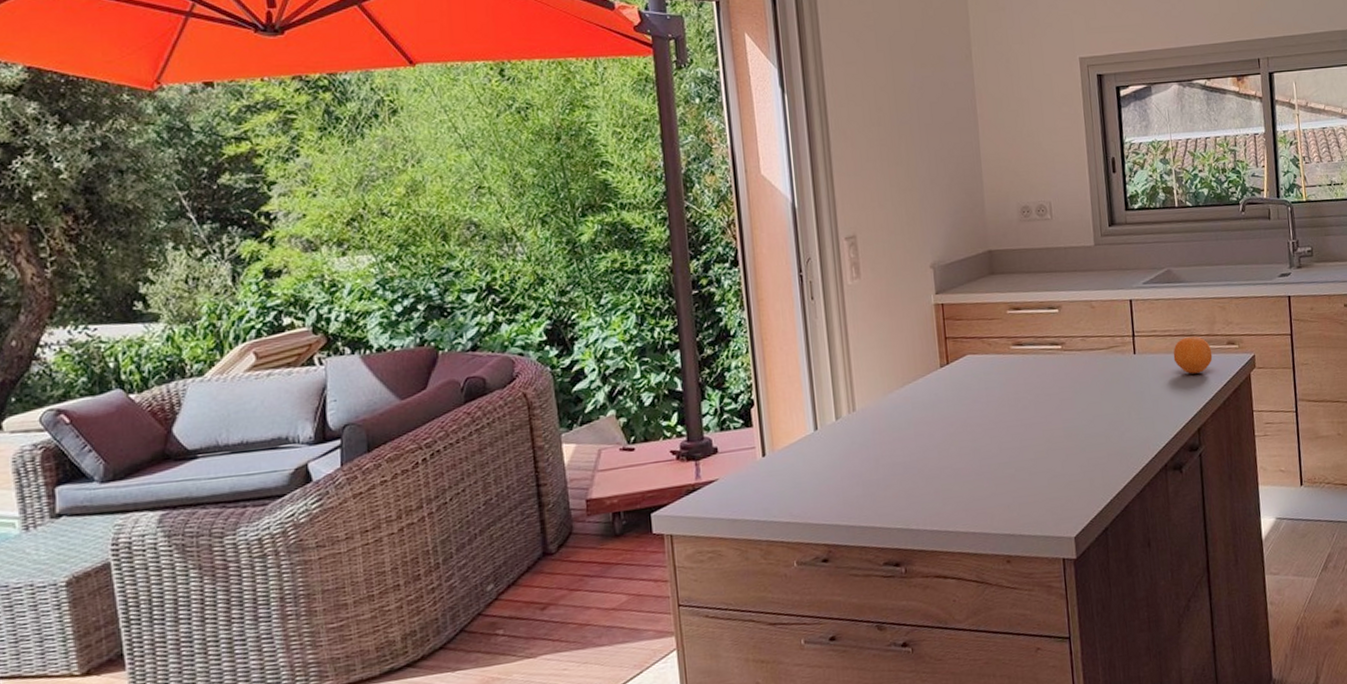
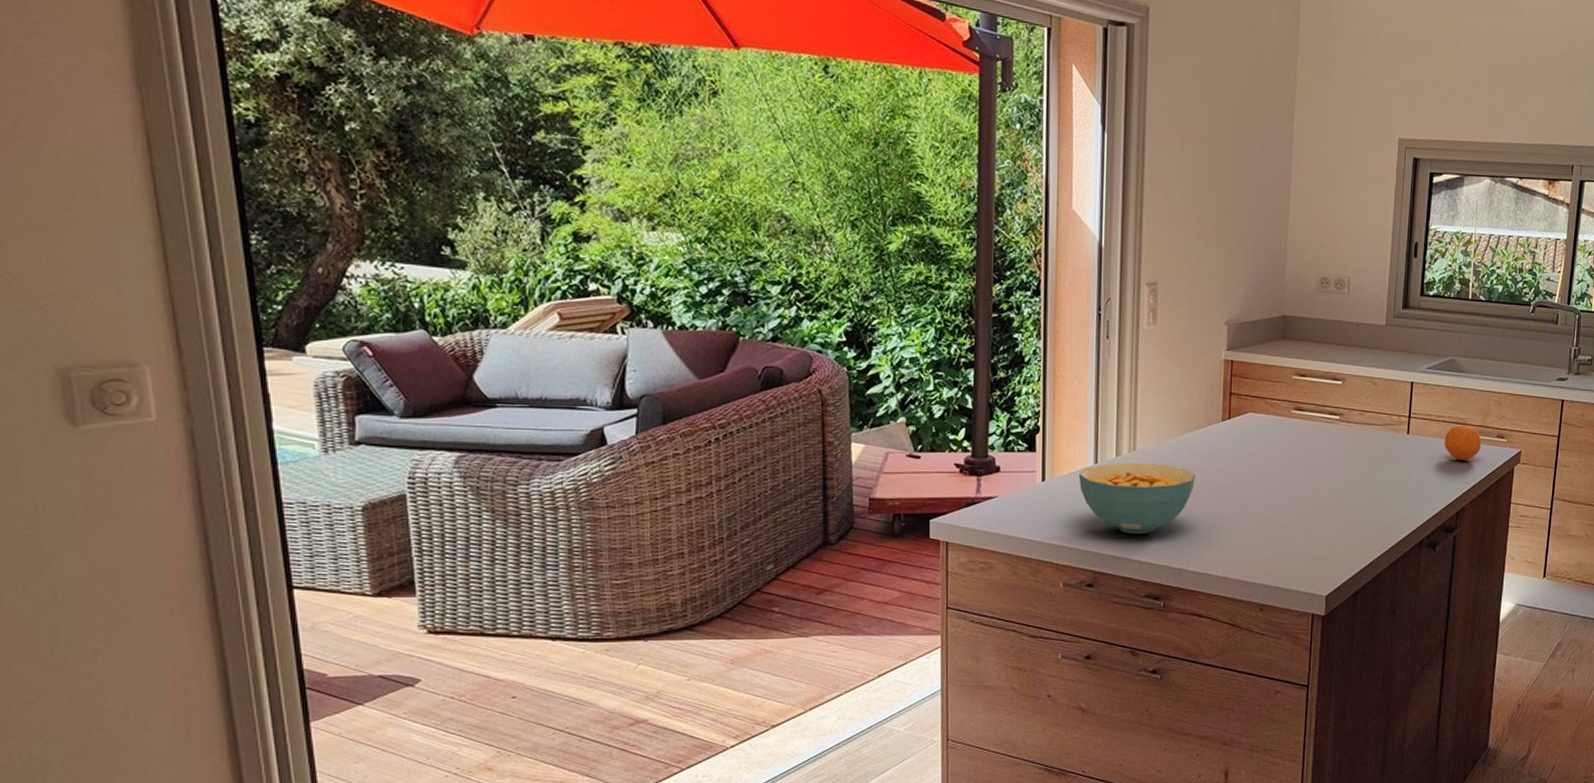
cereal bowl: none [799,421,921,500] -> present [1078,462,1195,535]

